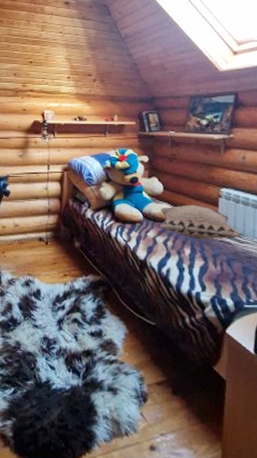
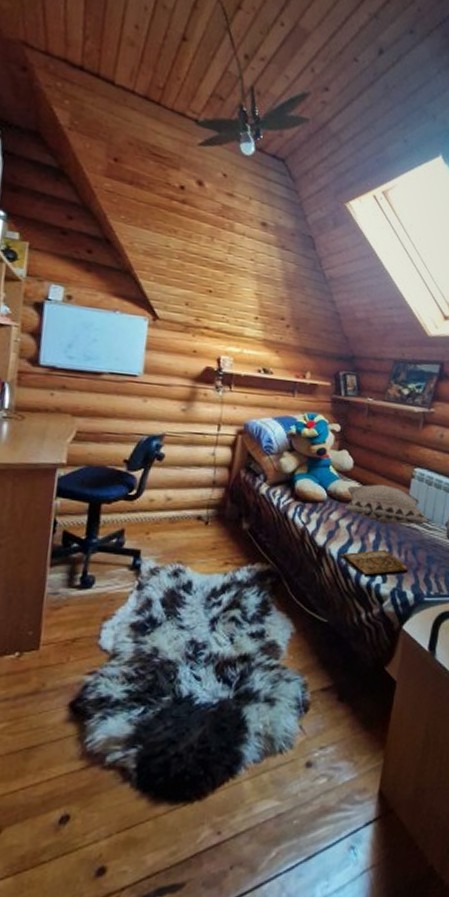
book: none [160,261,226,286] -> present [340,549,409,577]

